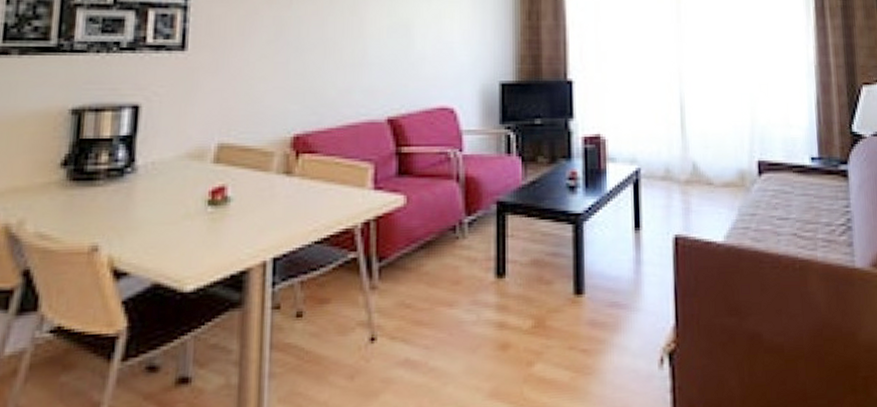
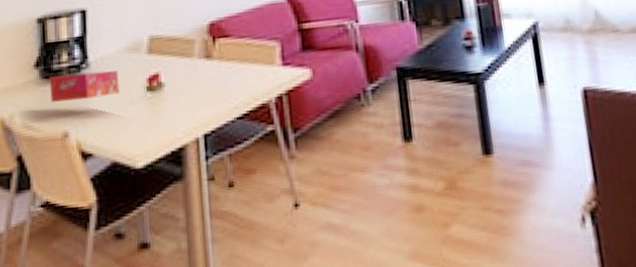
tissue box: none [78,177,174,209] -> present [49,70,121,102]

